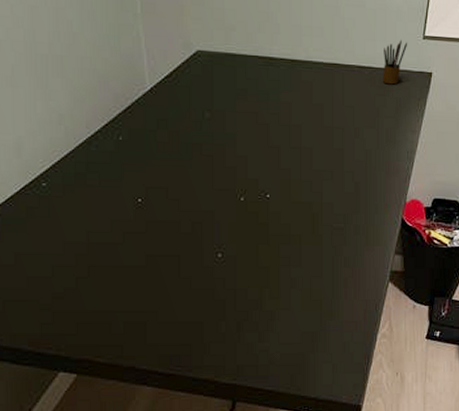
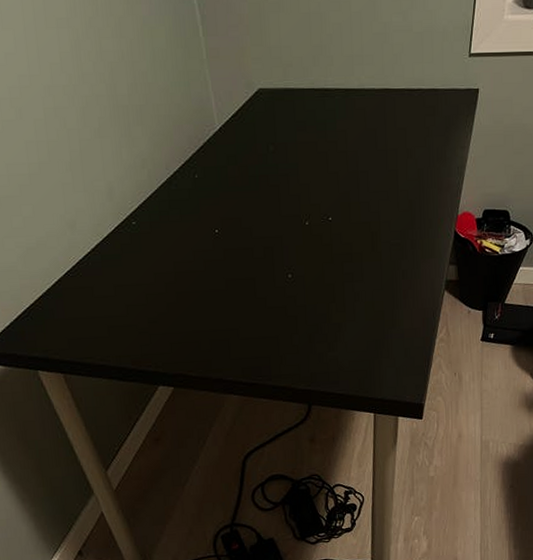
pencil box: present [382,39,408,85] -> none [431,59,455,104]

